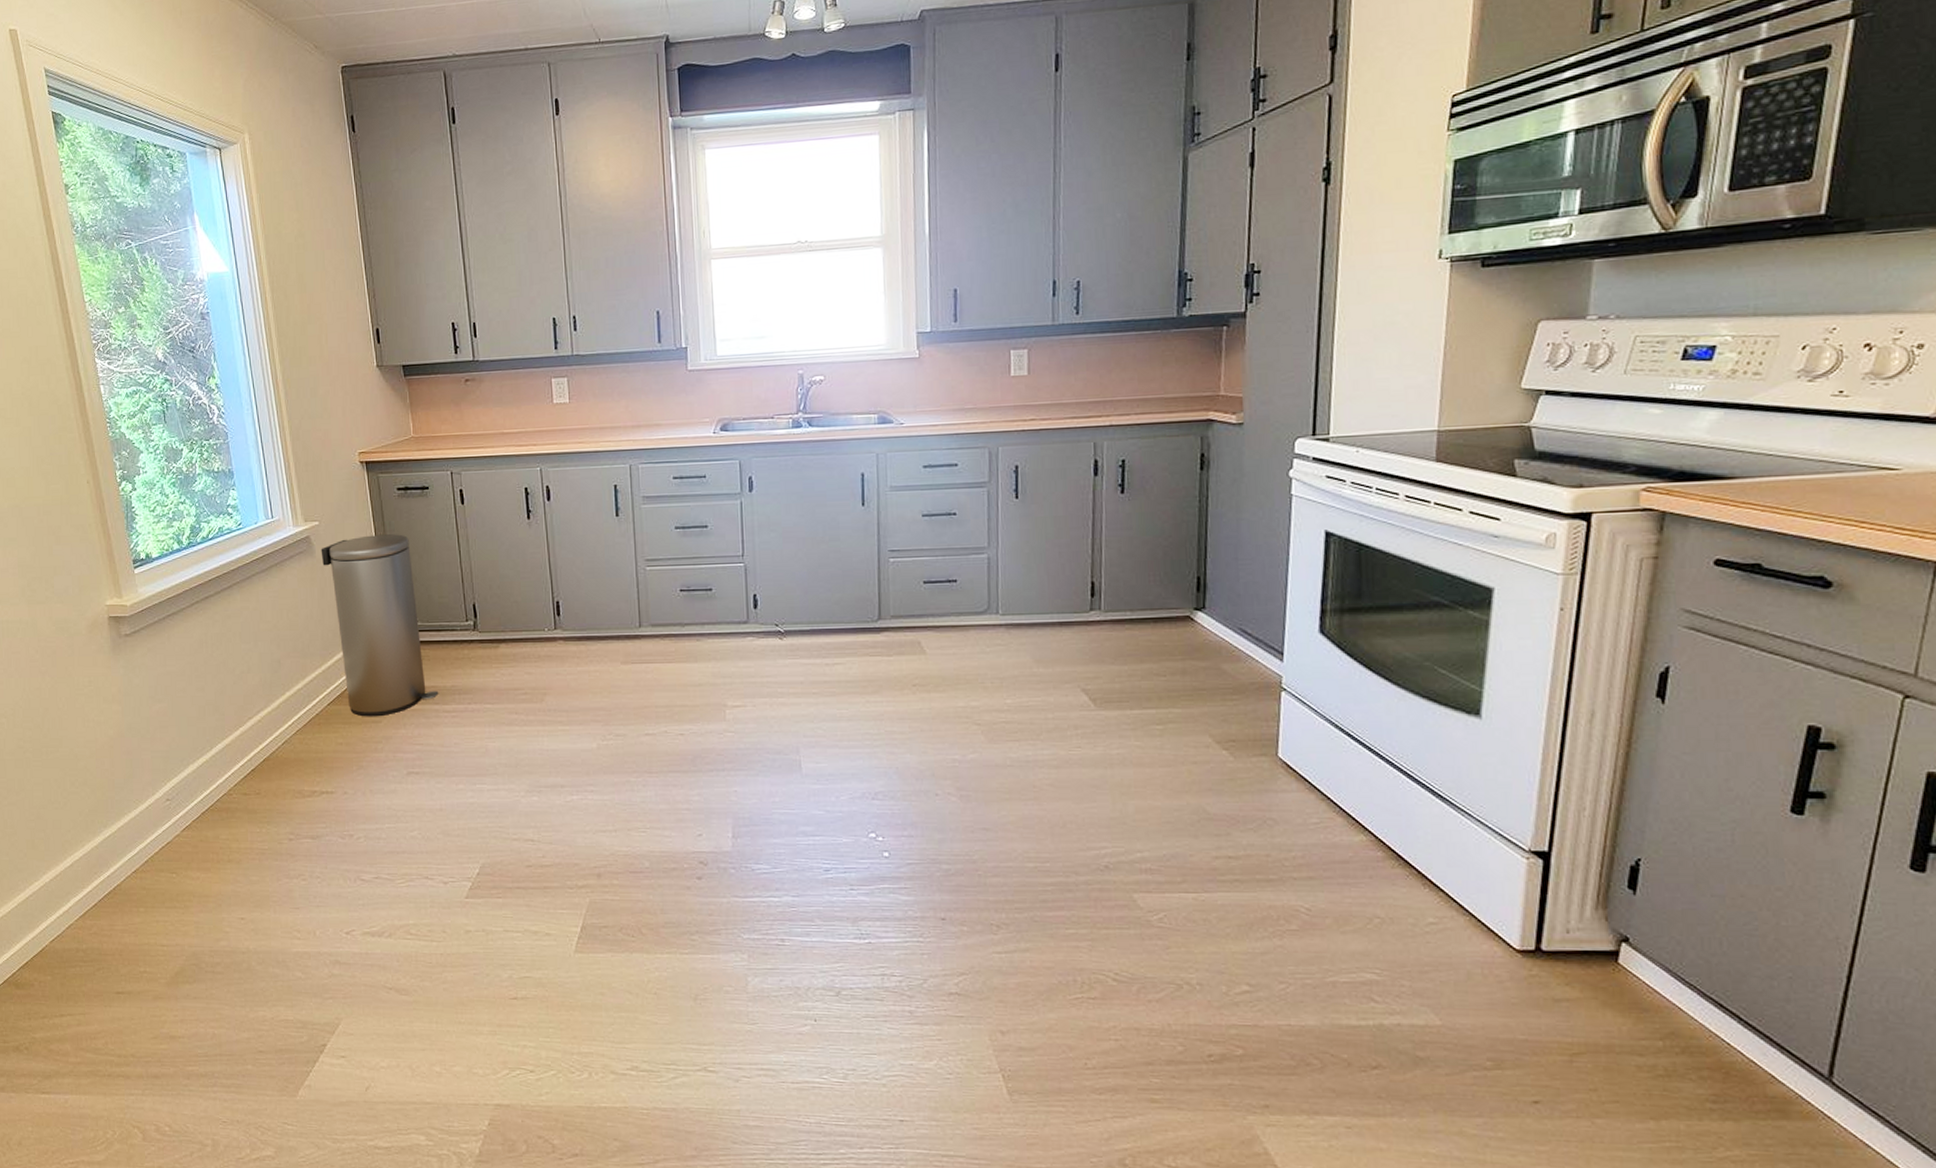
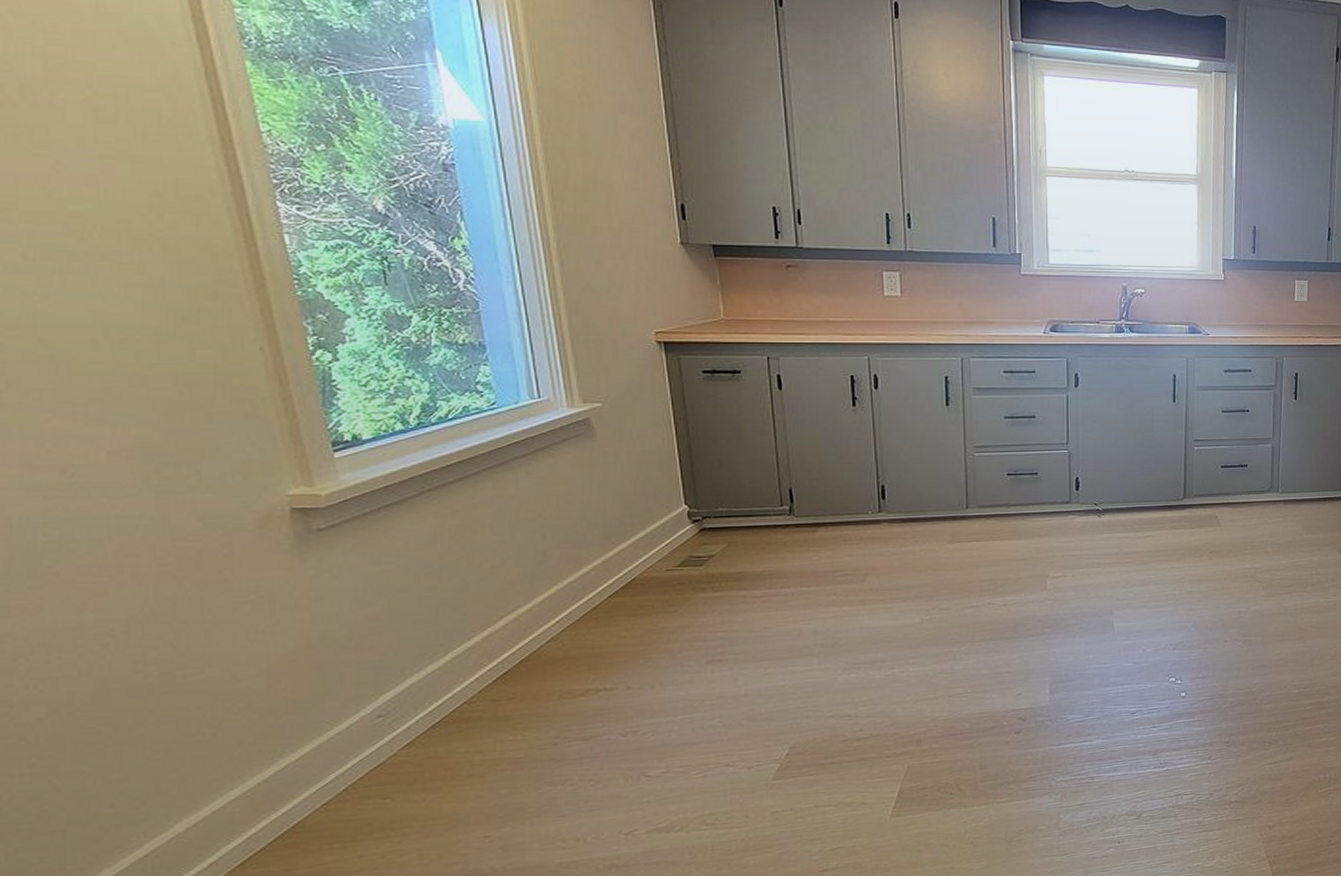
pedal bin: present [321,534,439,717] -> none [603,418,747,607]

